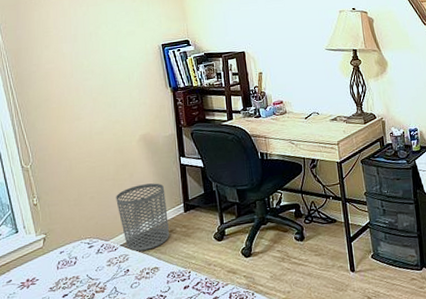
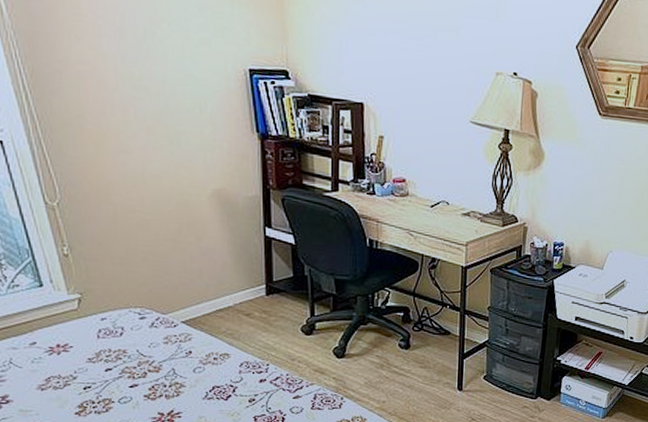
waste bin: present [116,183,169,251] -> none [177,252,245,332]

